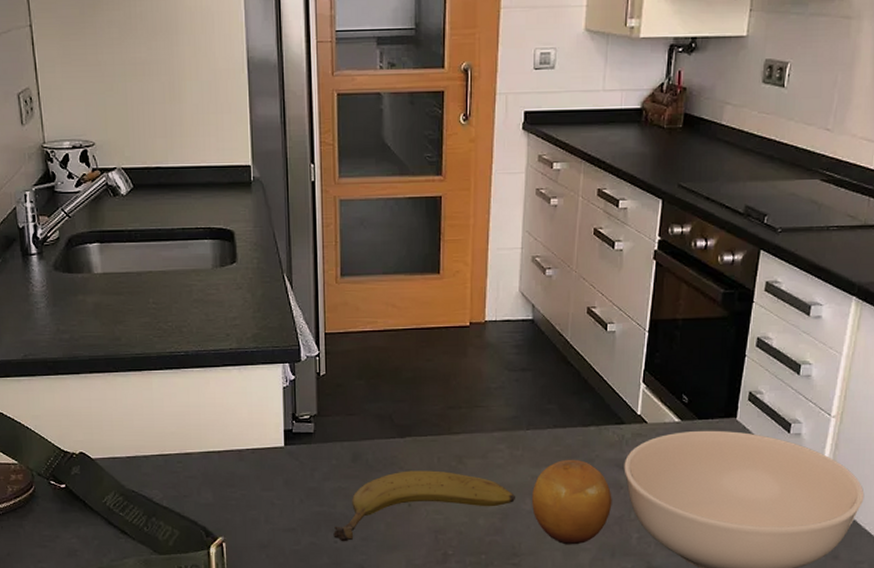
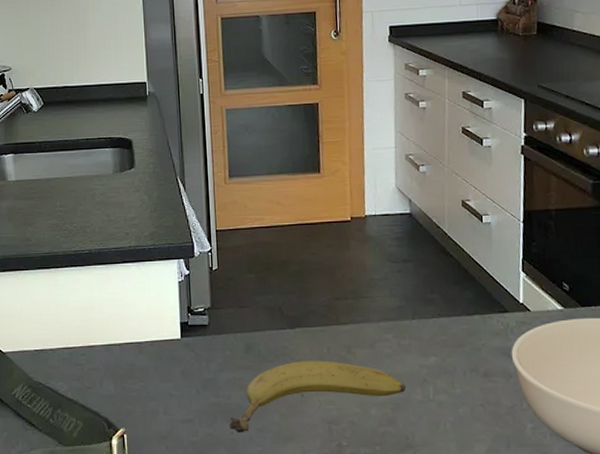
fruit: present [532,459,612,545] -> none [422,348,503,436]

